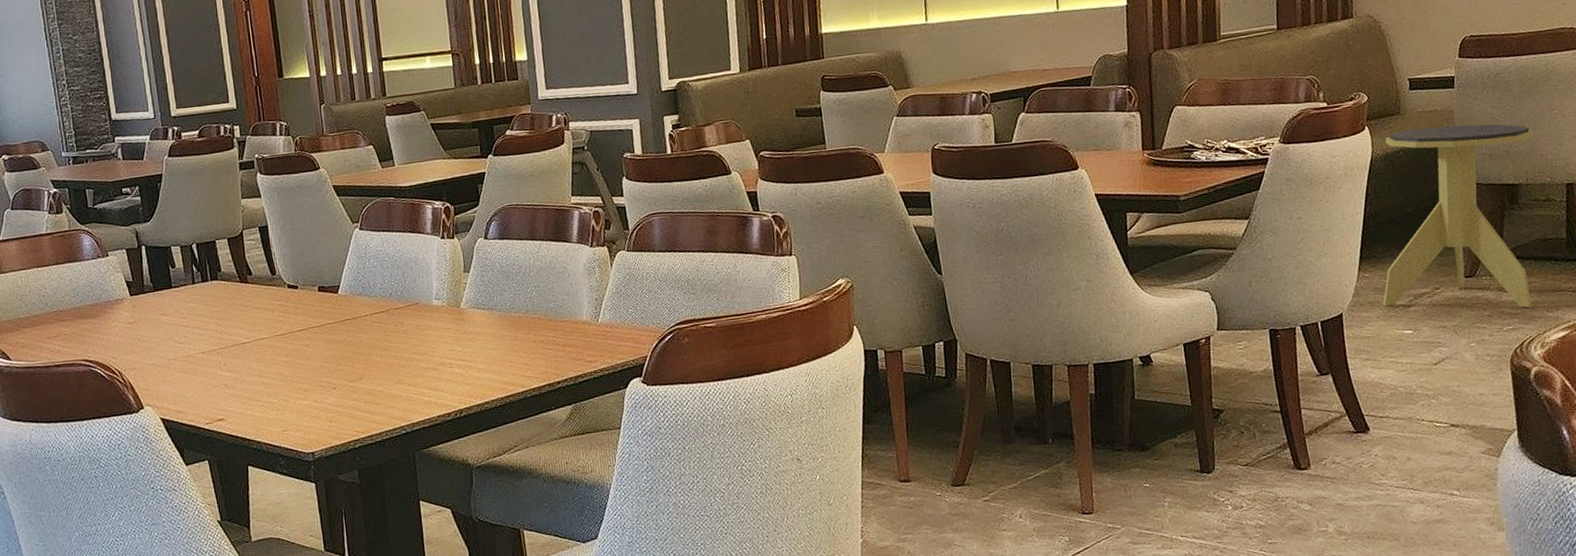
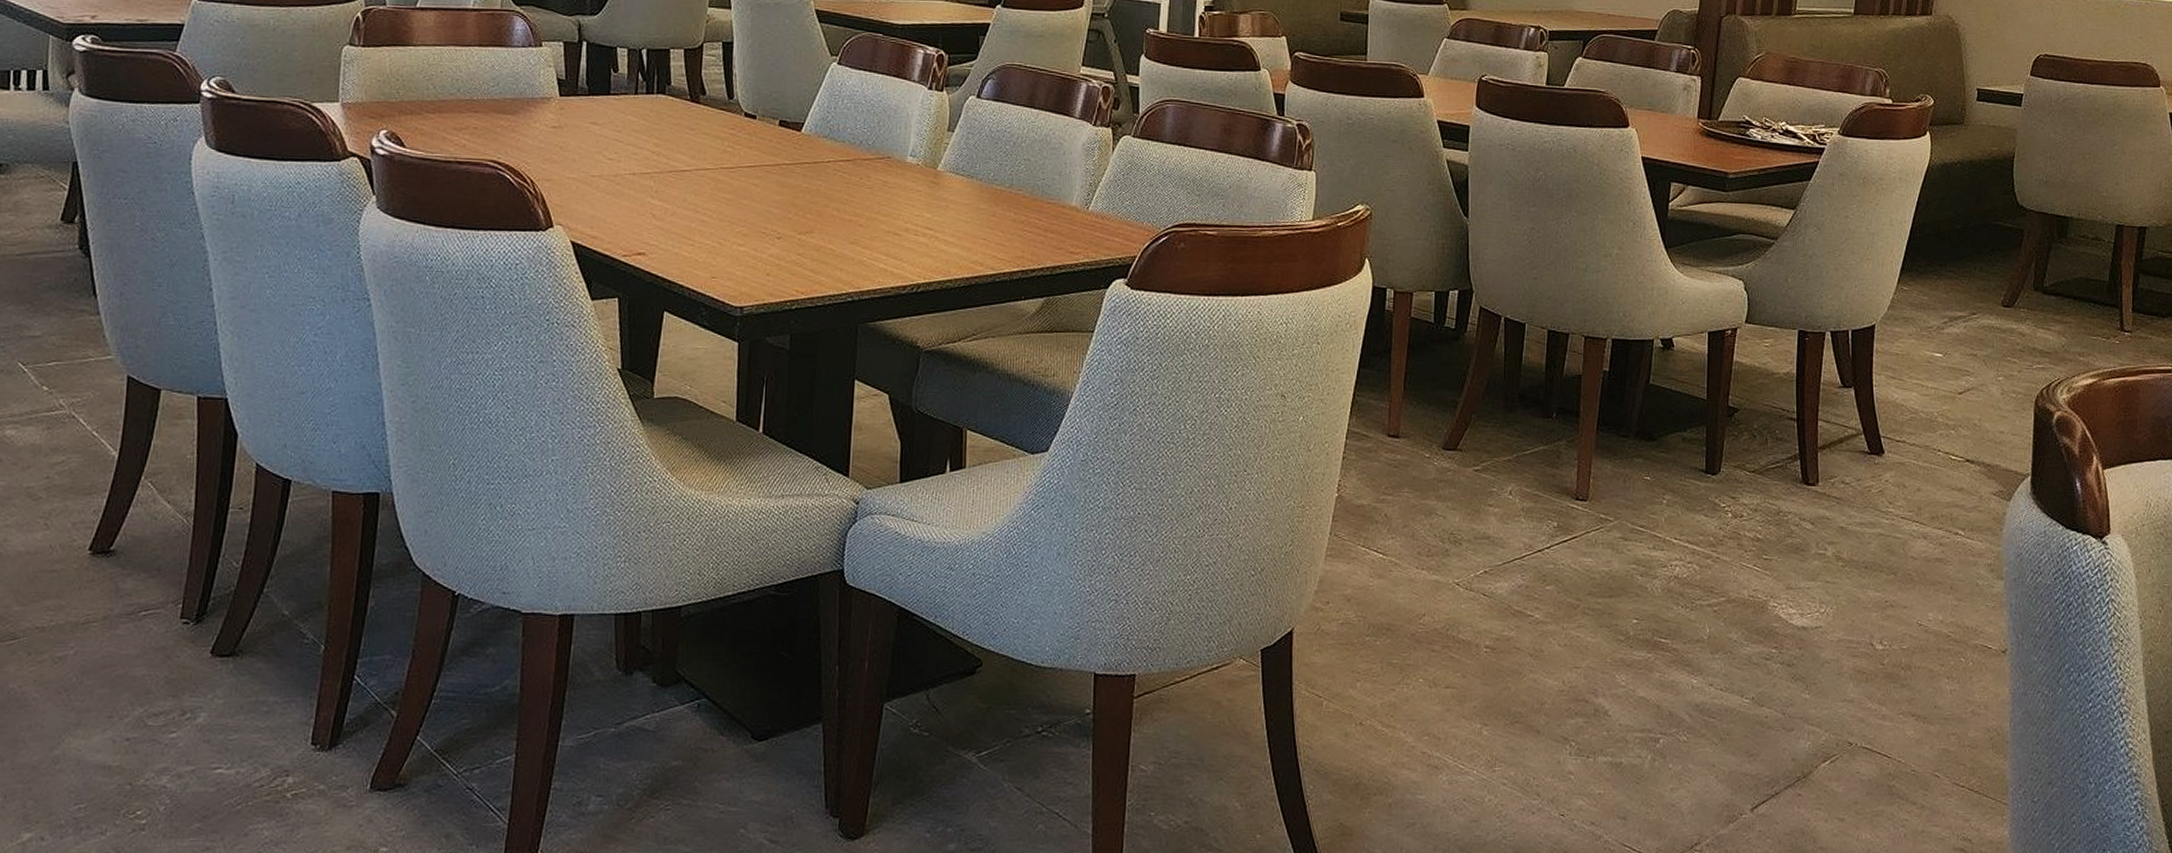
side table: present [1383,124,1534,308] -> none [1918,142,2093,348]

